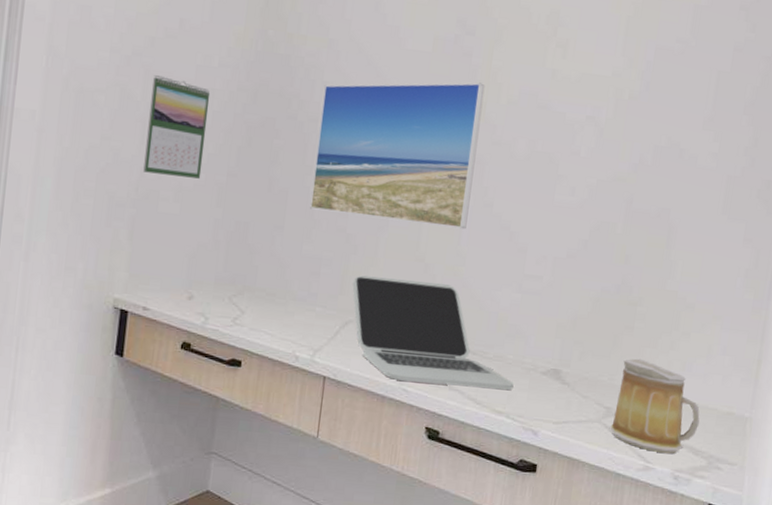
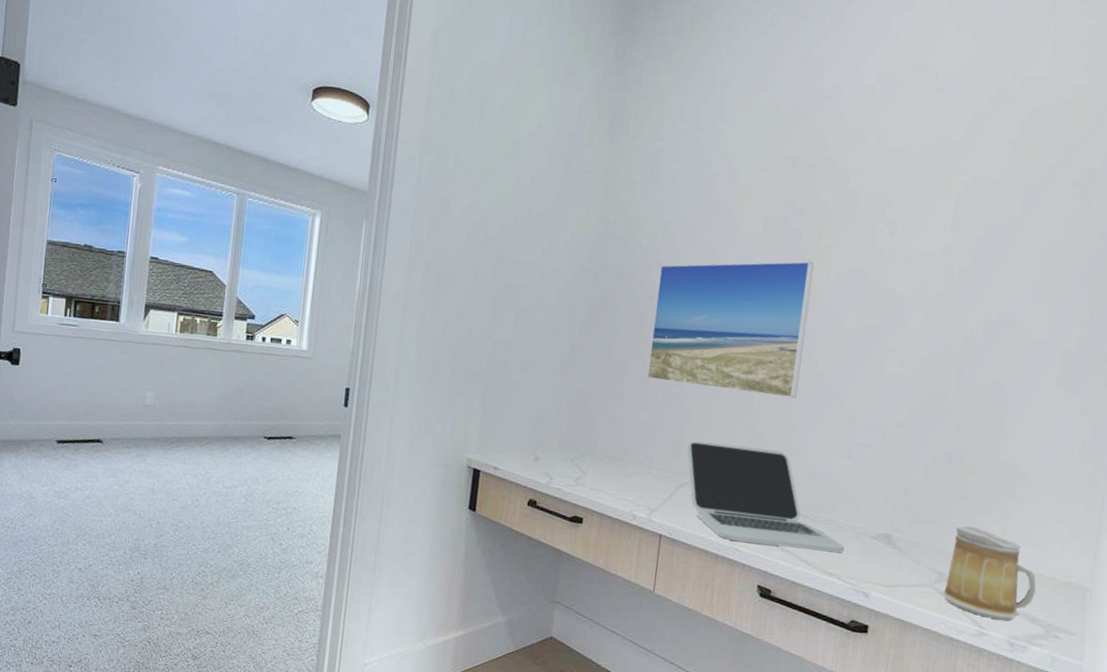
calendar: present [143,75,211,179] -> none [494,258,555,351]

